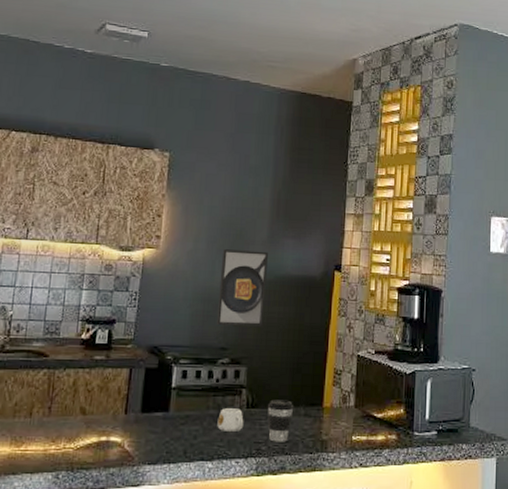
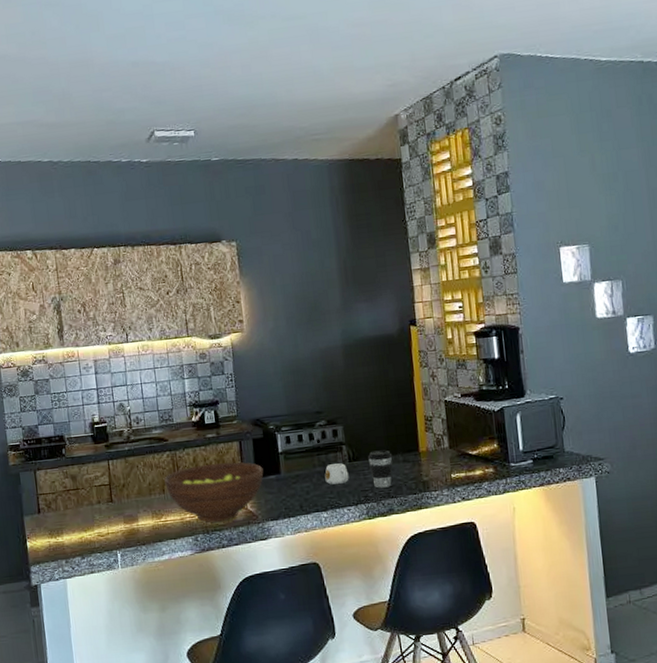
fruit bowl: none [34,390,151,460] -> present [164,462,264,522]
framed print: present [216,249,268,326] -> none [301,318,350,392]

